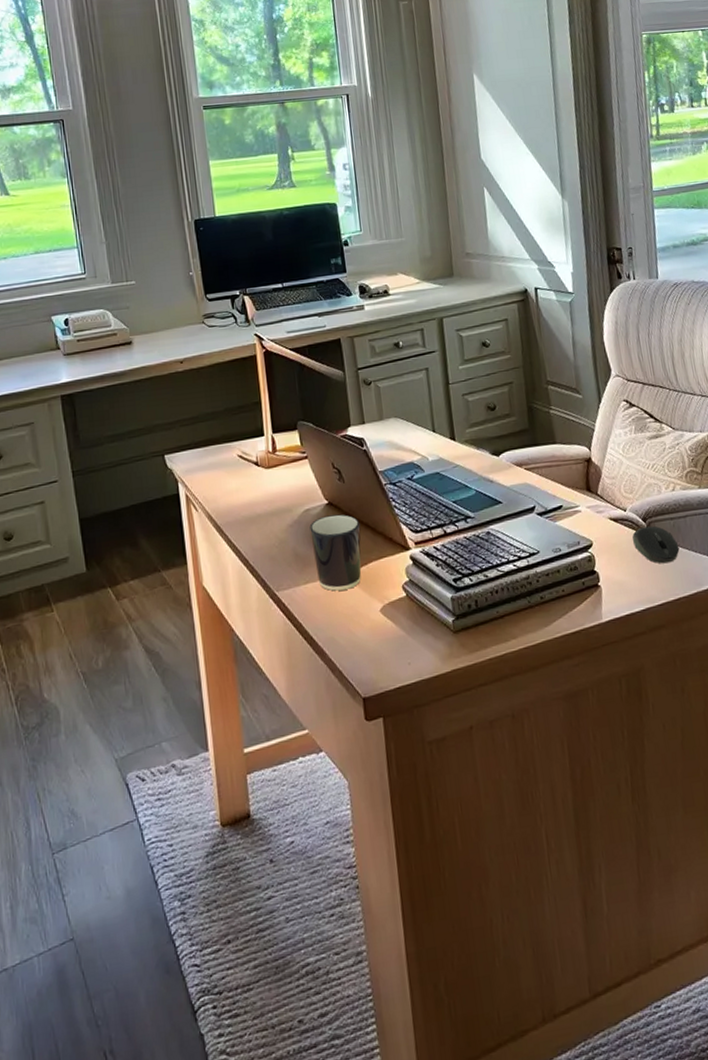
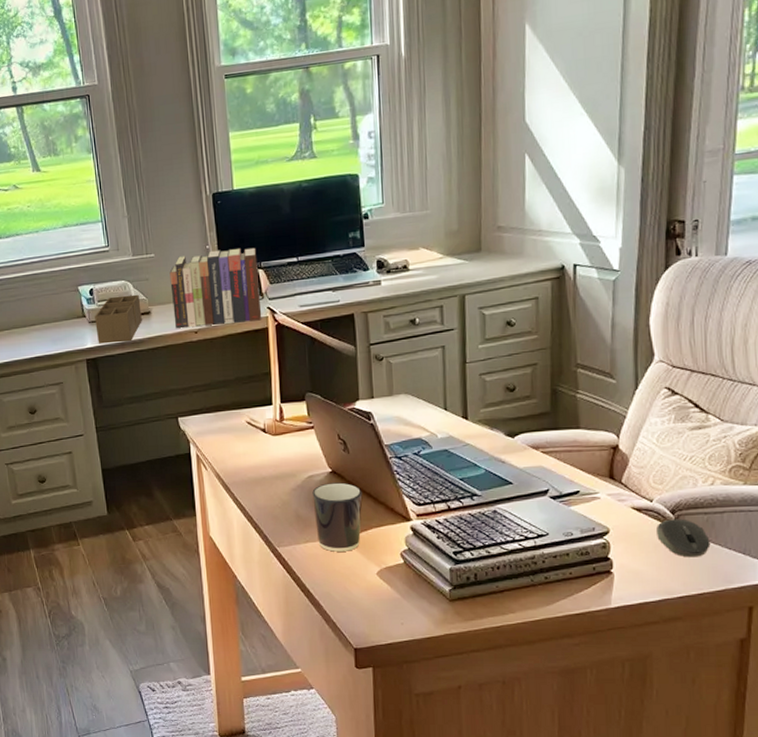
desk organizer: none [70,323,123,379] -> present [95,294,142,344]
books: none [151,274,249,359] -> present [169,247,261,329]

